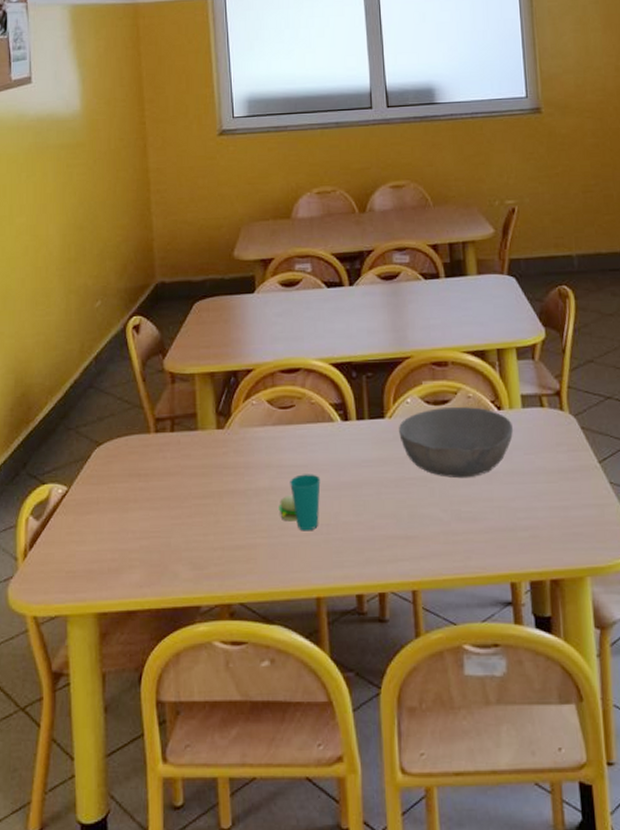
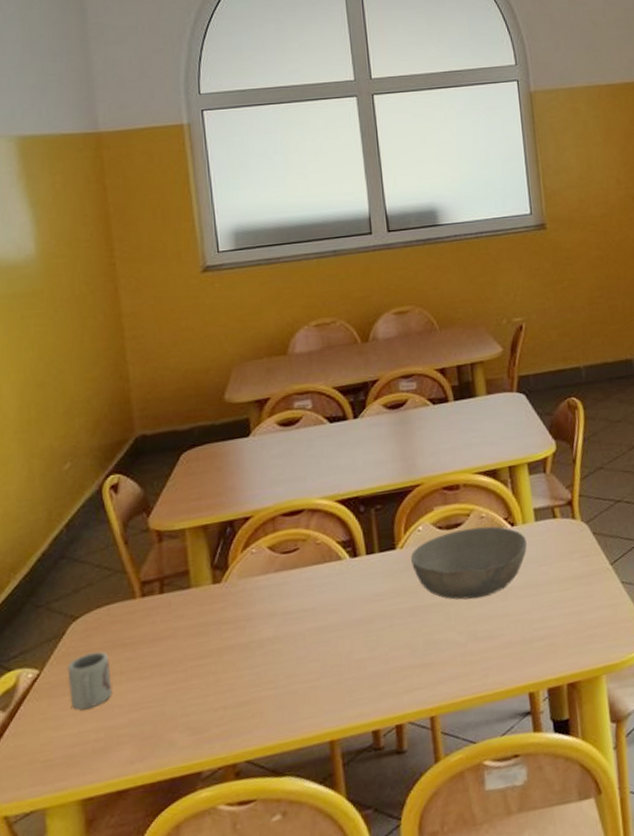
cup: none [90,477,127,530] -> present [67,651,113,710]
cup: present [278,474,321,531] -> none [285,616,330,676]

